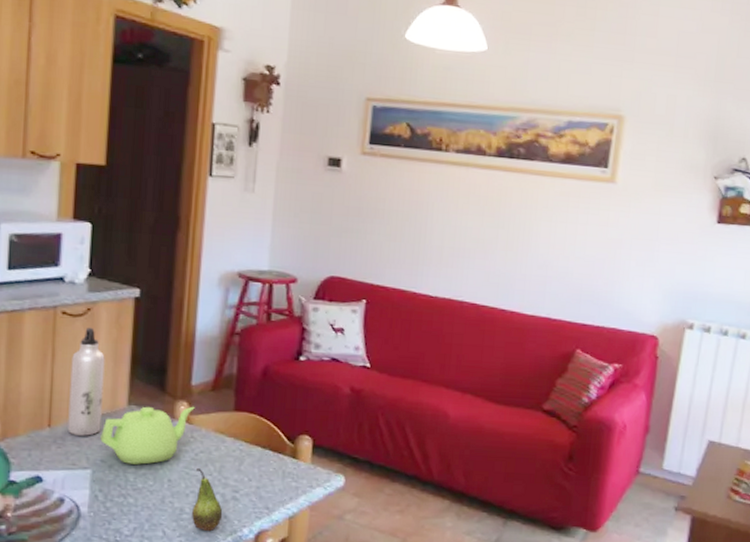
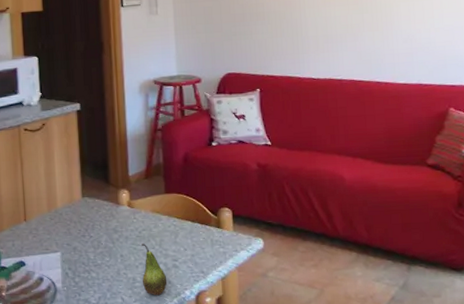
water bottle: present [67,327,105,436] -> none [35,138,64,226]
teapot: present [100,406,195,465] -> none [64,193,134,245]

